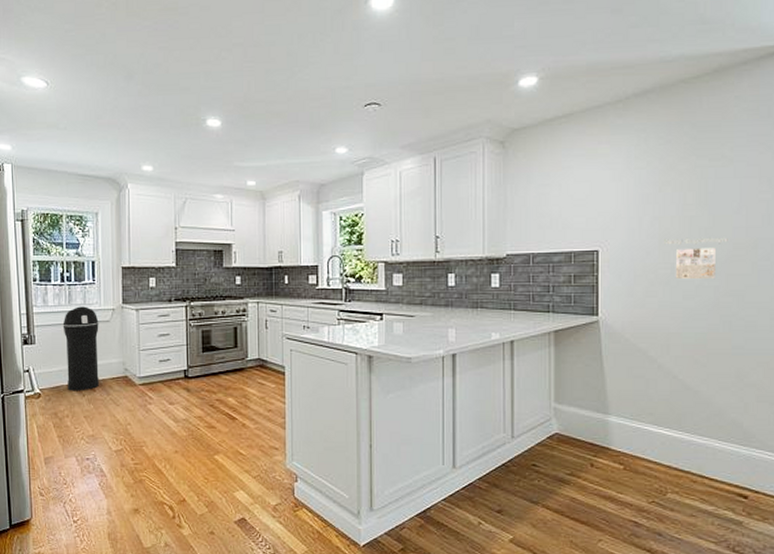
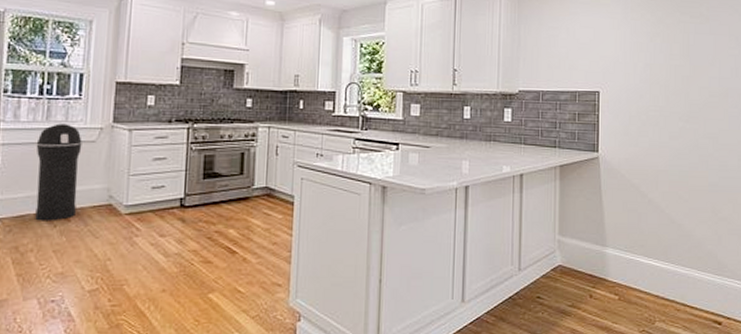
calendar: present [664,237,728,280] -> none [654,84,705,123]

